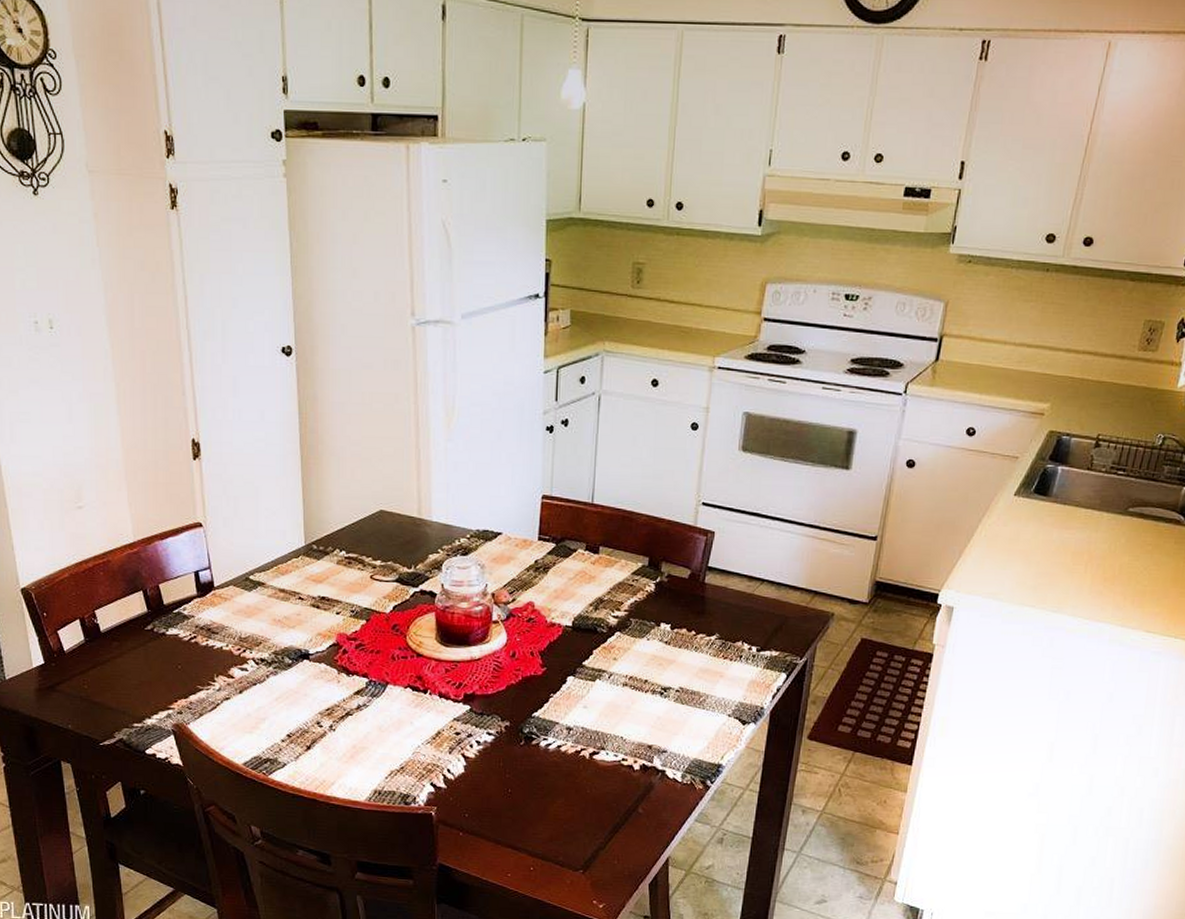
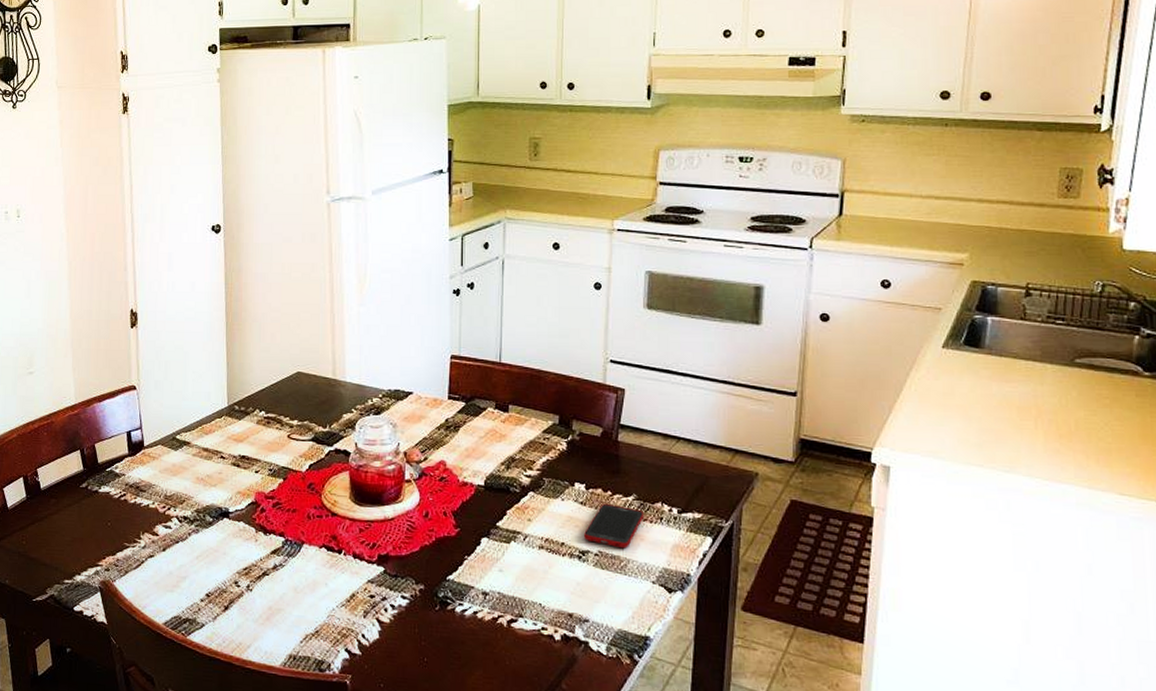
cell phone: none [666,642,725,685] -> present [583,503,645,549]

